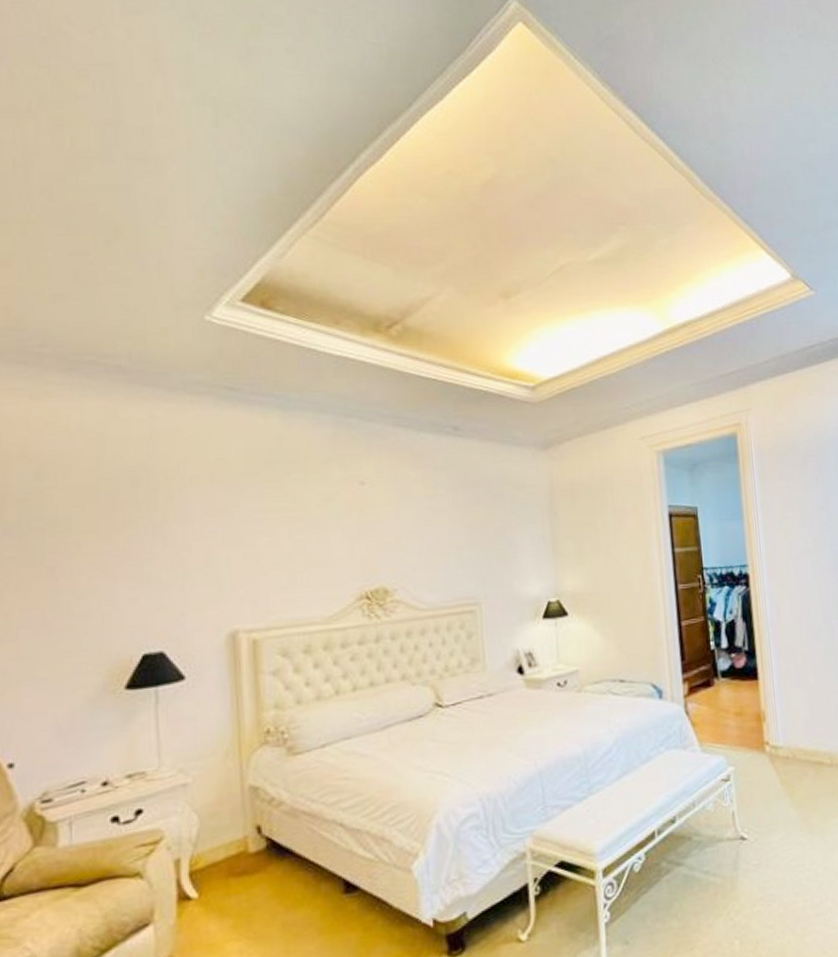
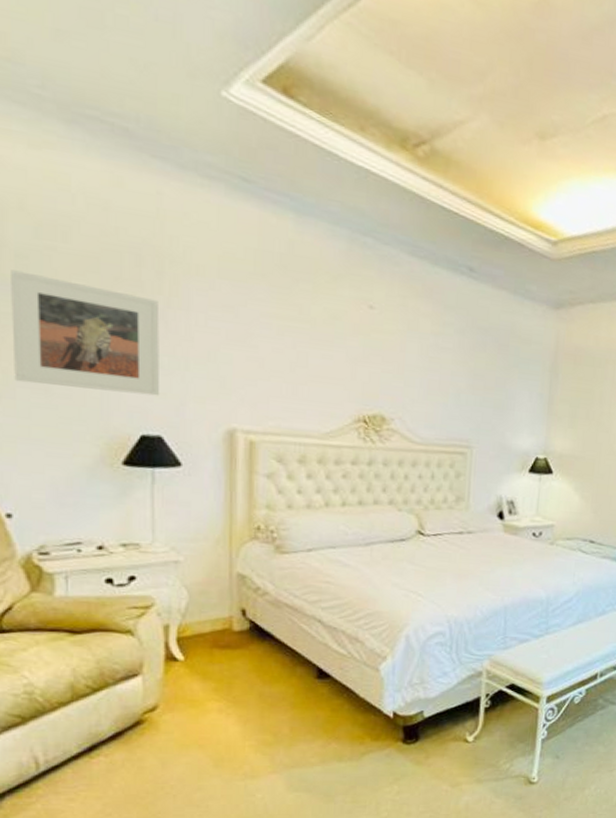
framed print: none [13,514,159,623] -> present [11,270,160,396]

